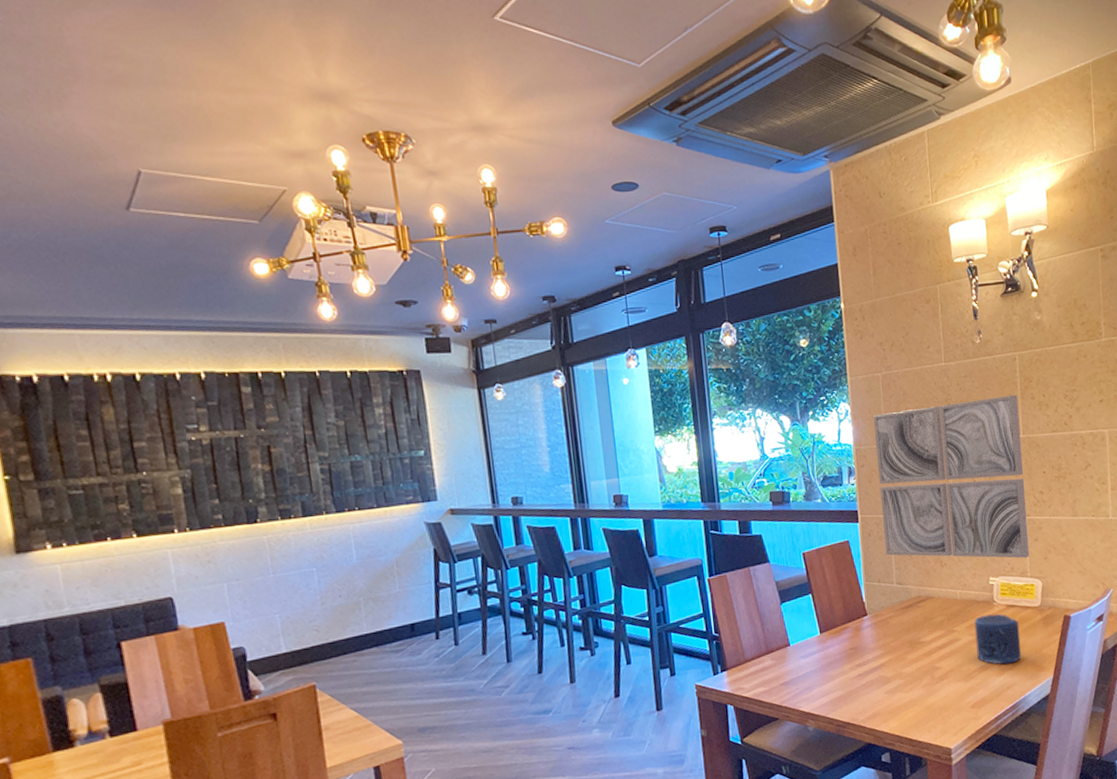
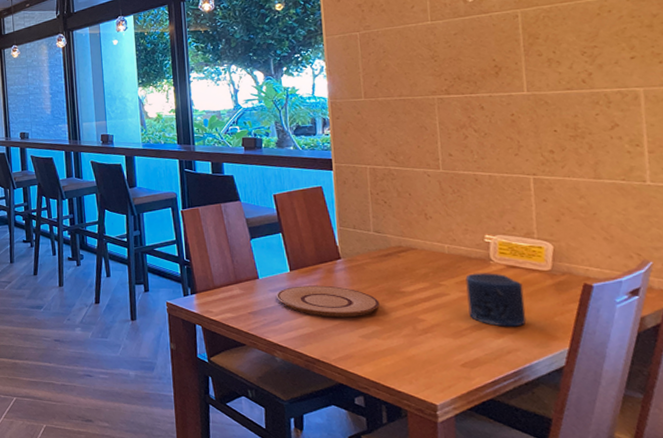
plate: none [808,644,903,677] -> present [276,285,380,318]
wall art: present [873,395,1030,559] -> none [349,52,537,219]

